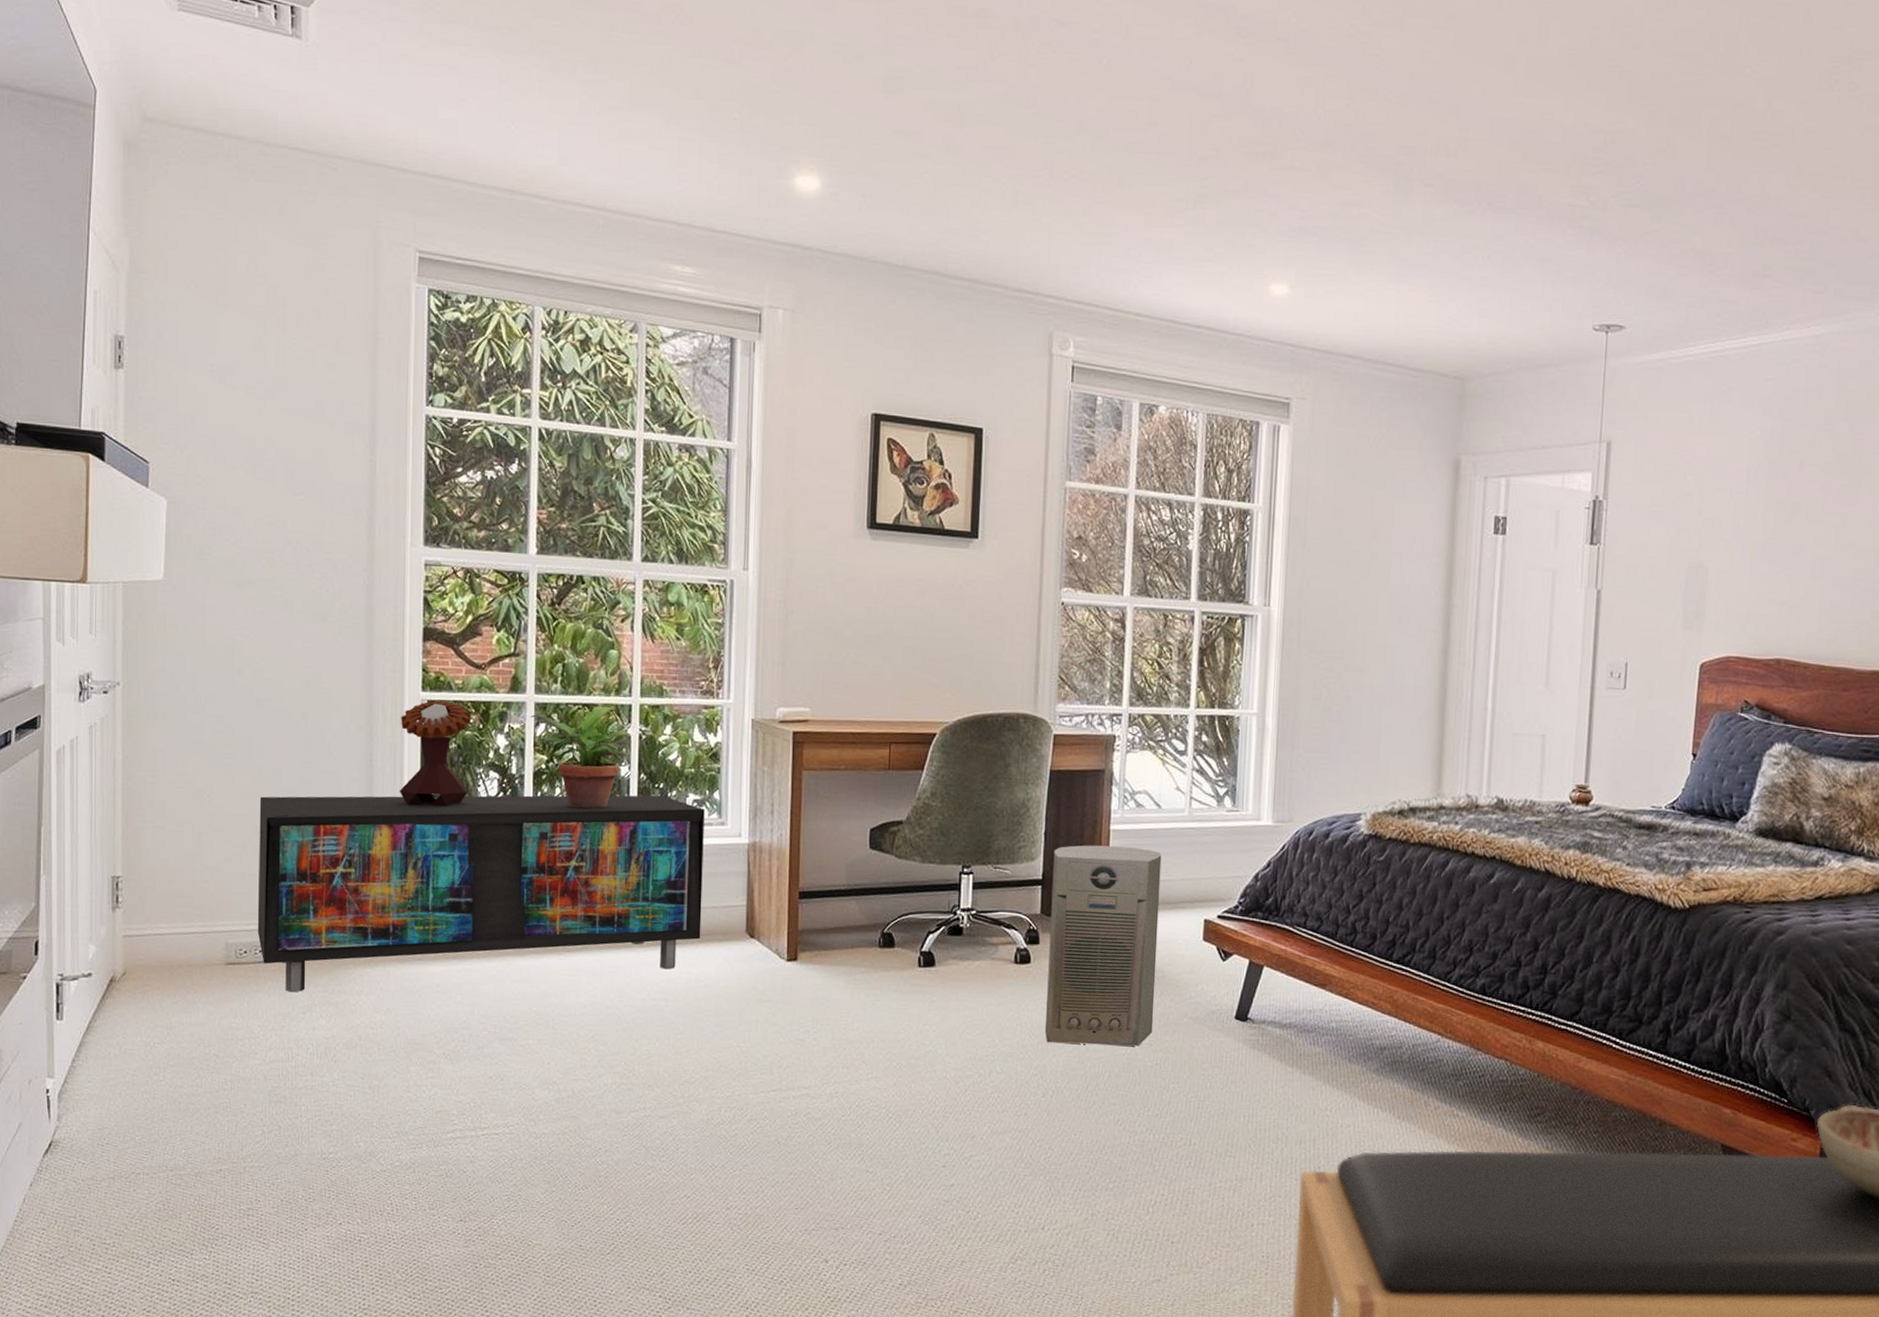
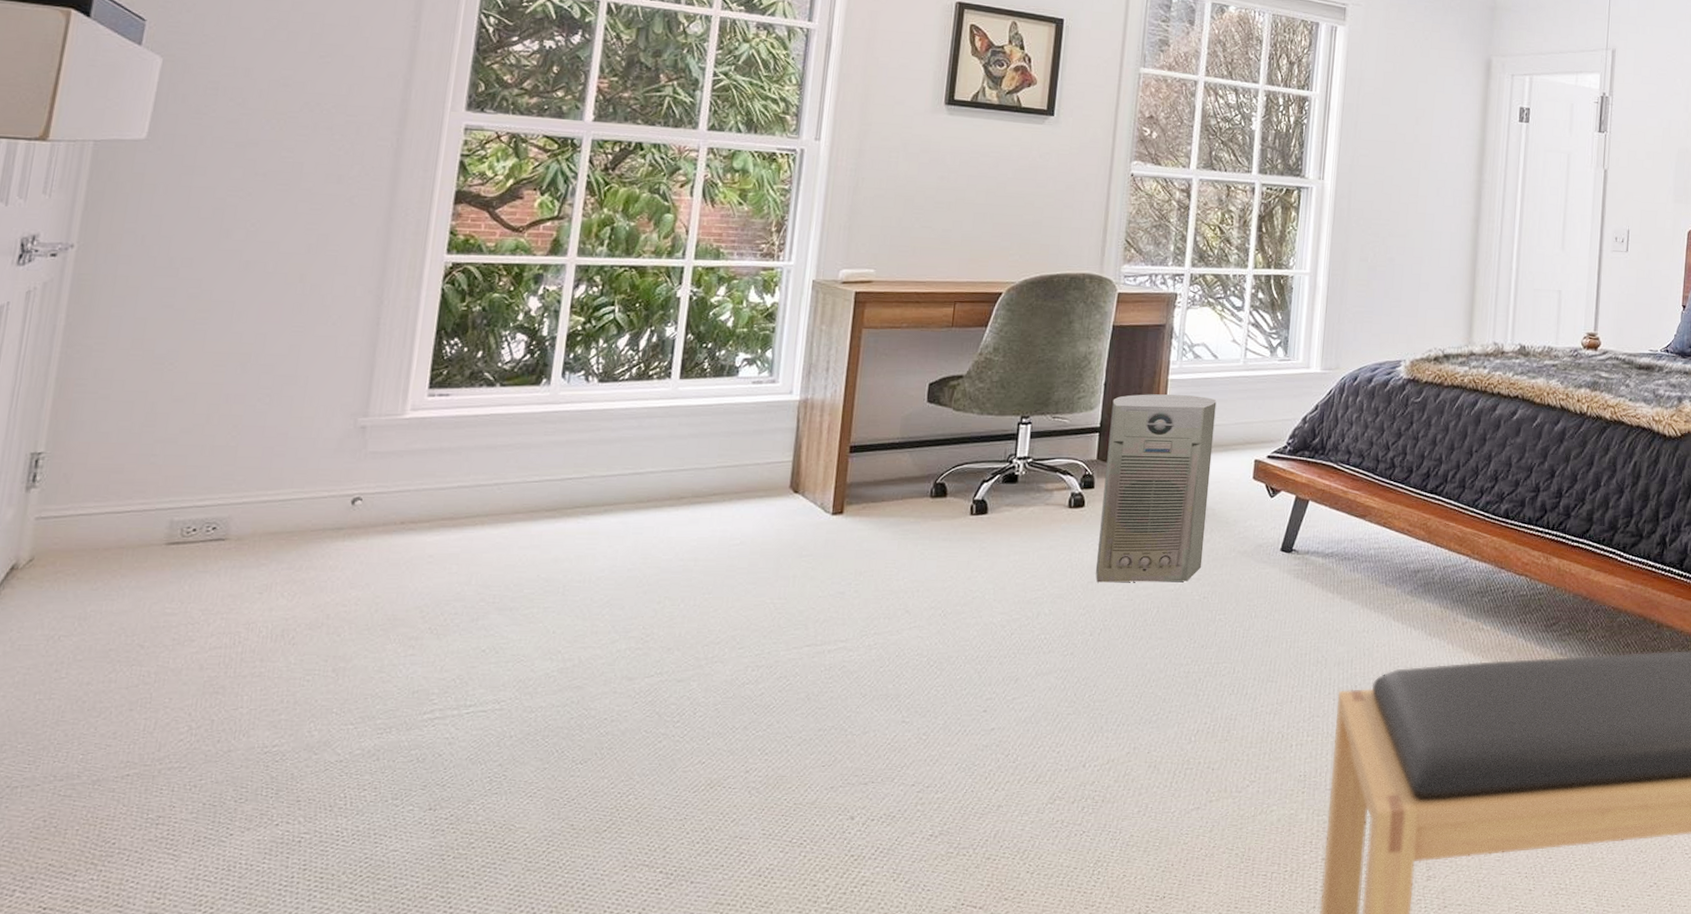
storage cabinet: present [257,795,705,993] -> none [212,354,755,571]
mushroom: present [399,701,471,807] -> none [407,263,501,370]
potted plant: present [530,706,632,809] -> none [570,268,681,370]

